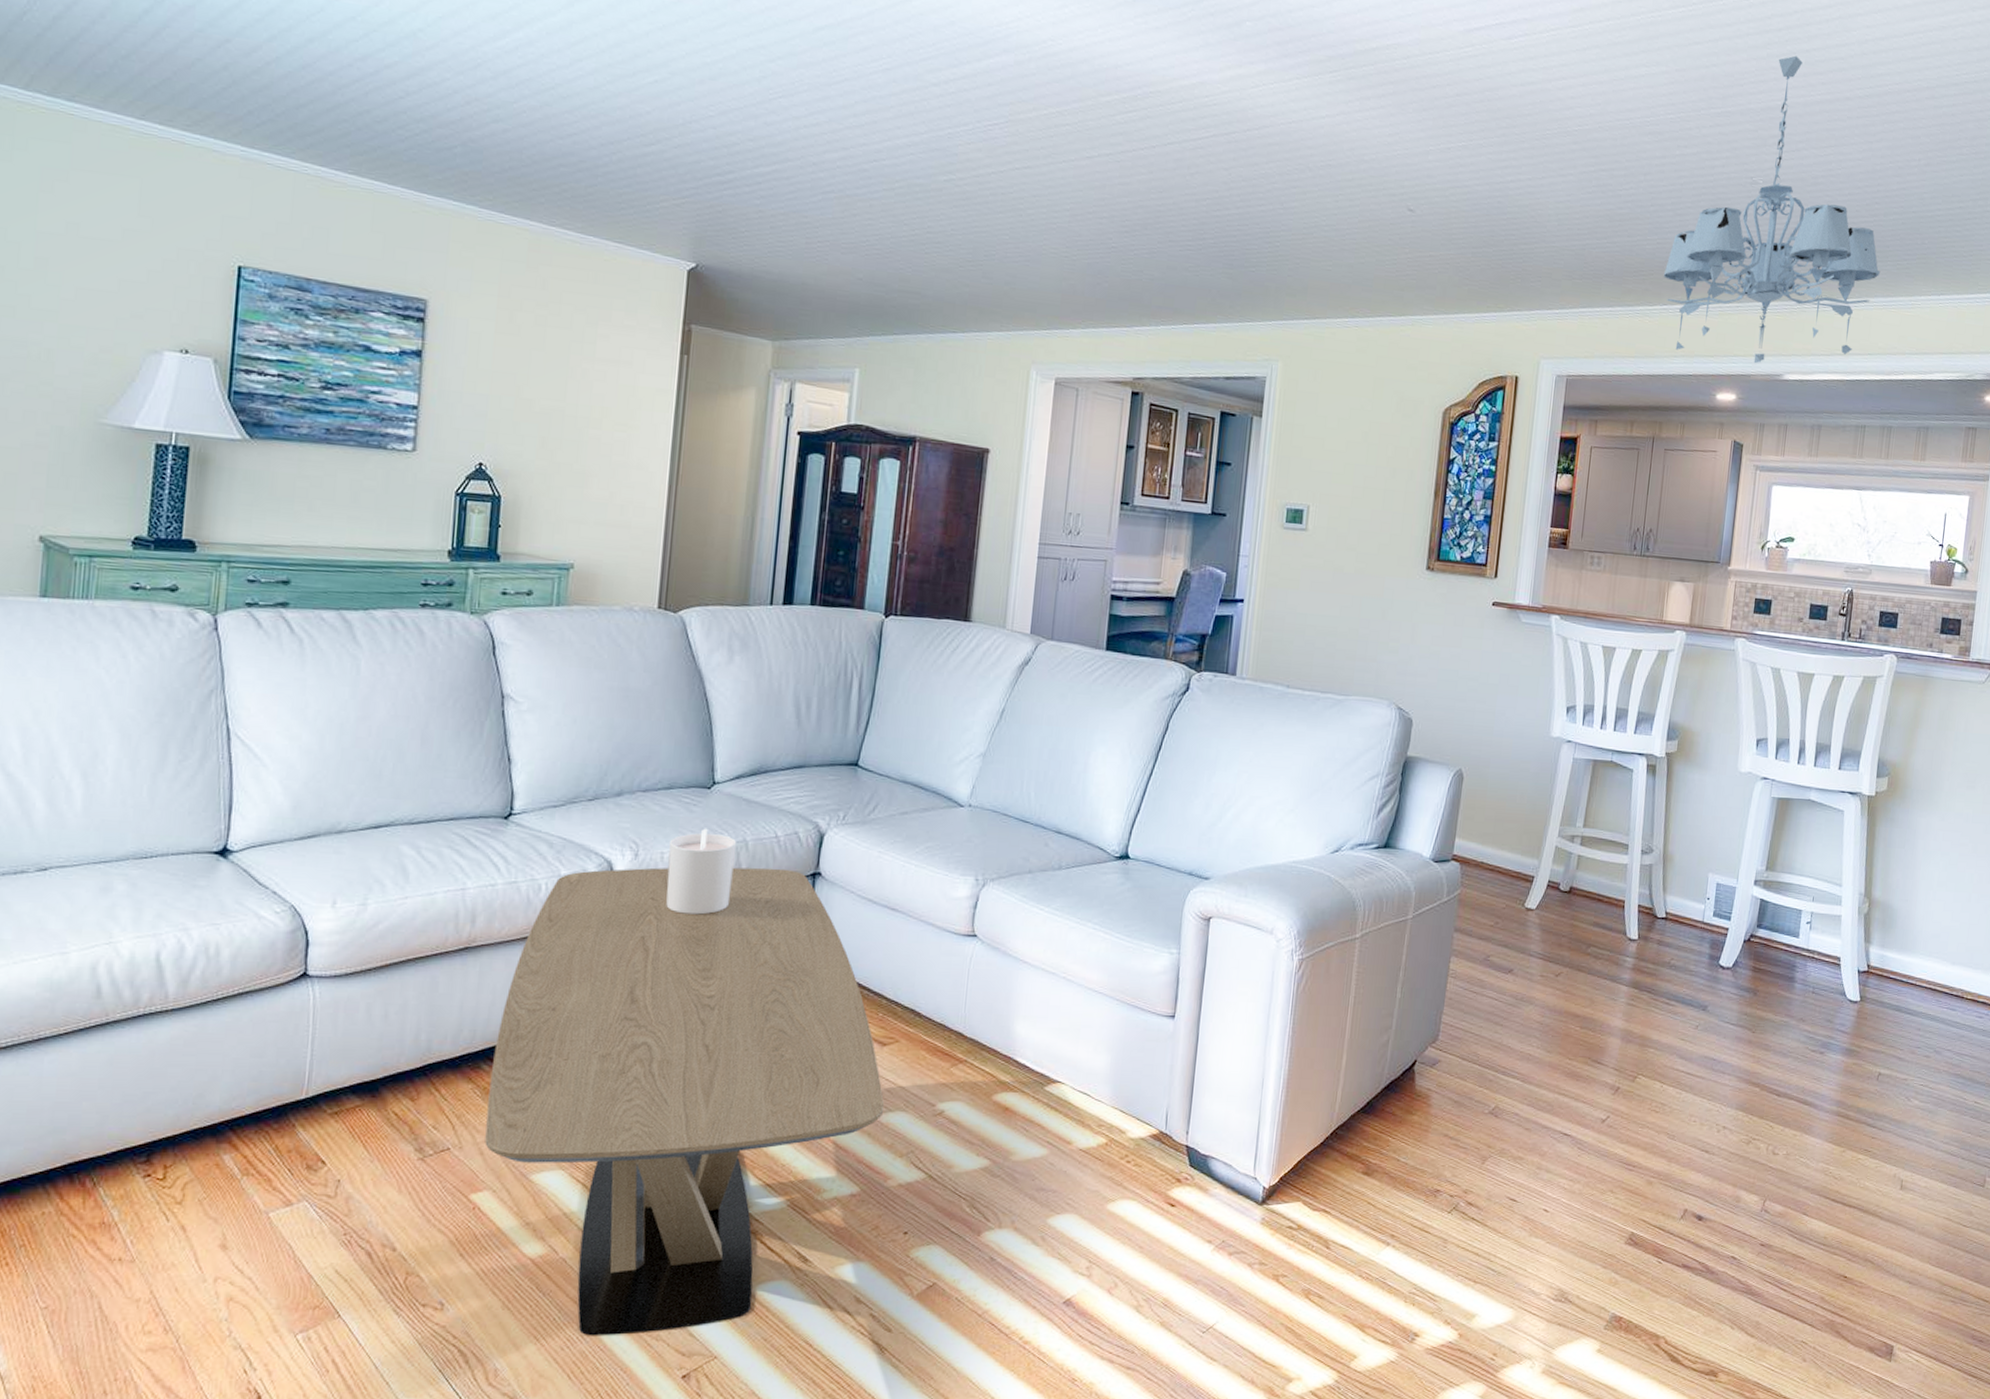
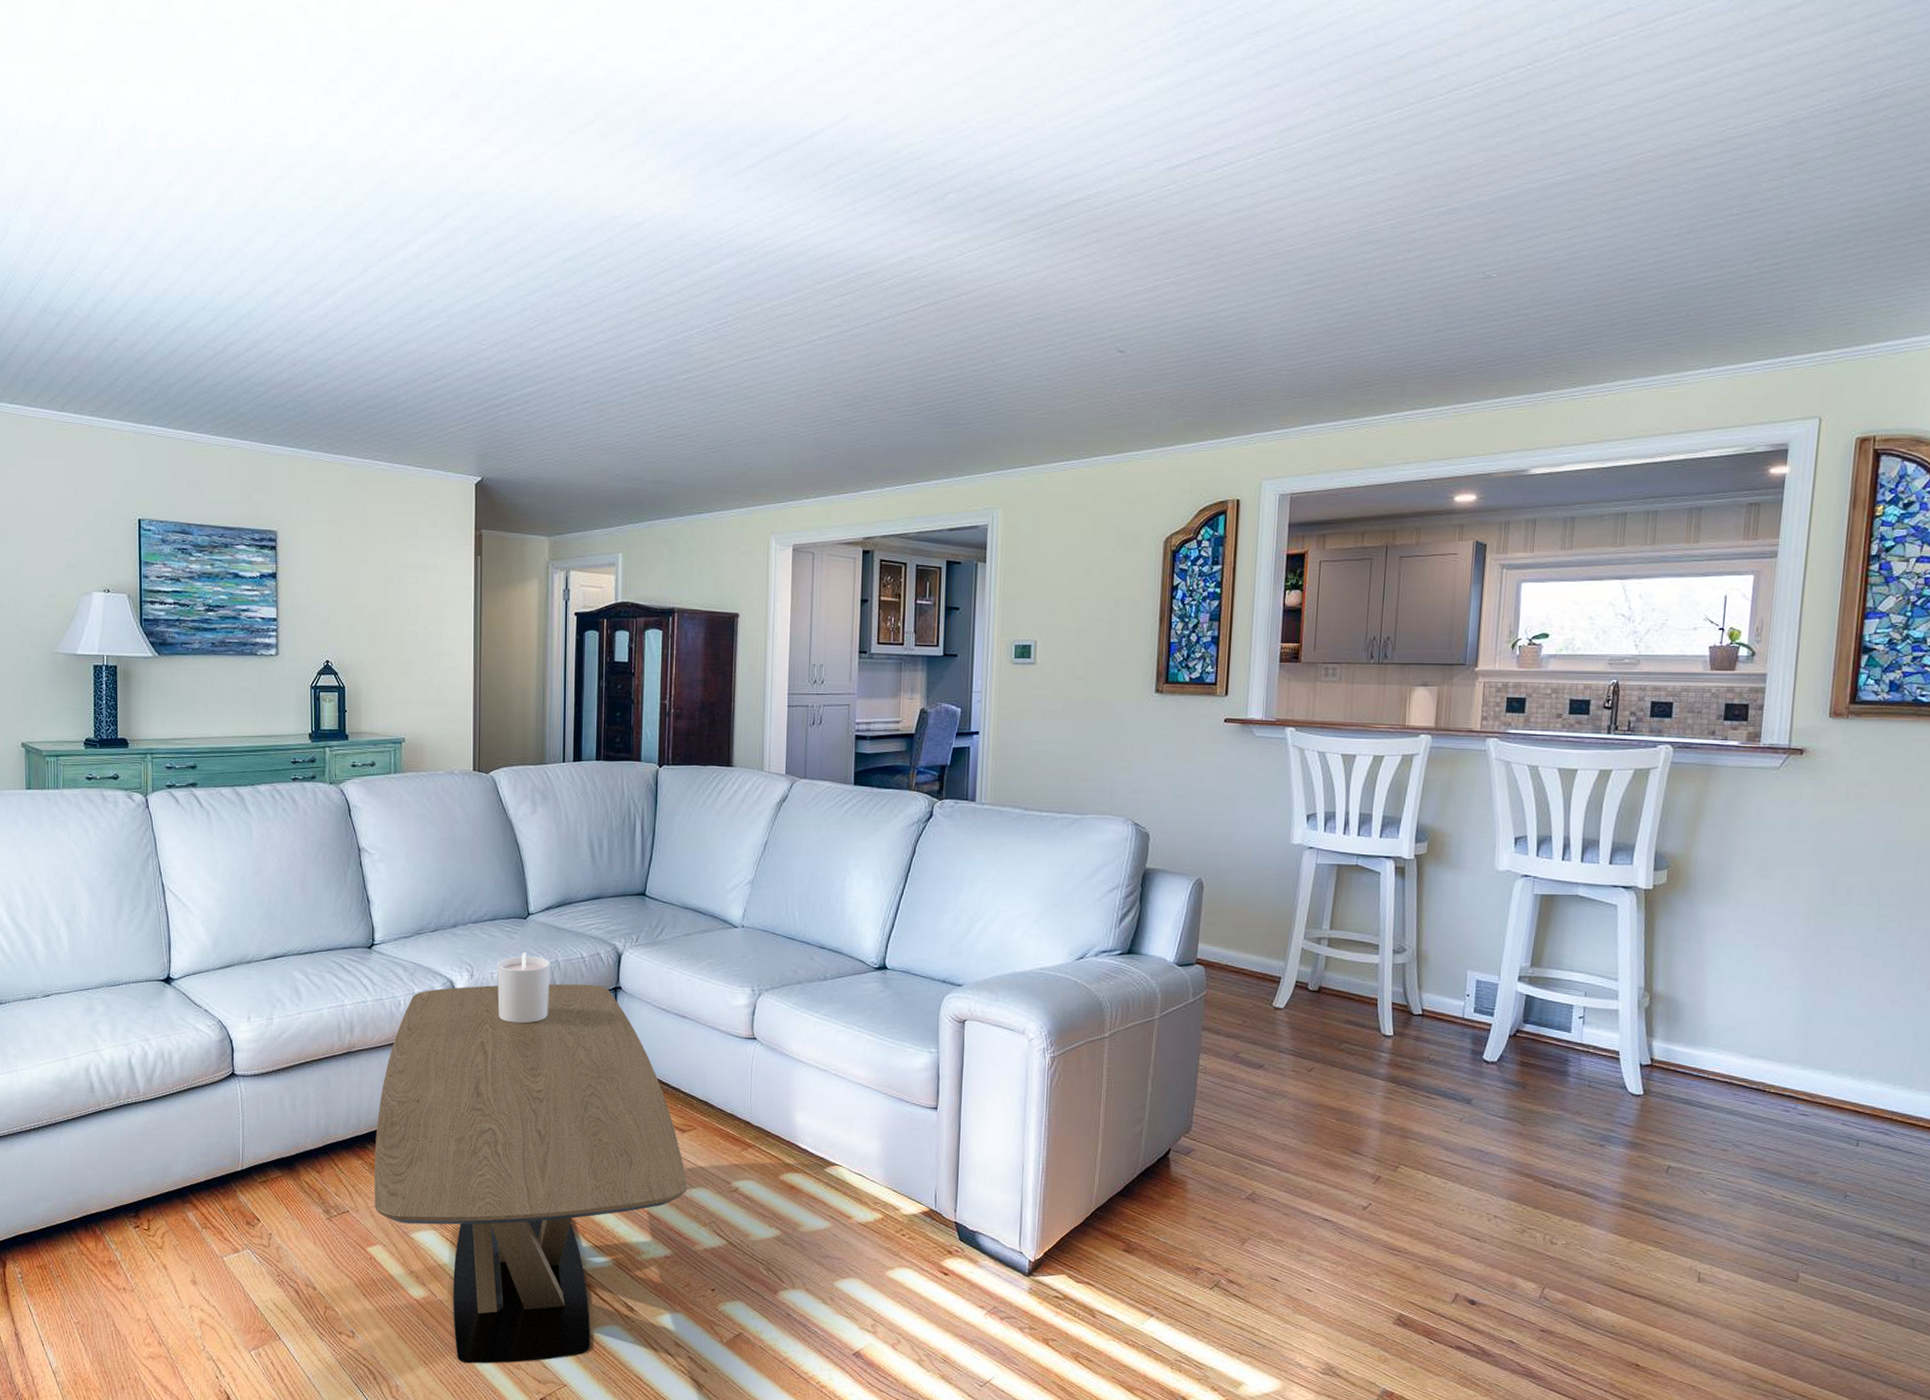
chandelier: present [1663,55,1881,364] -> none [1390,139,1639,462]

